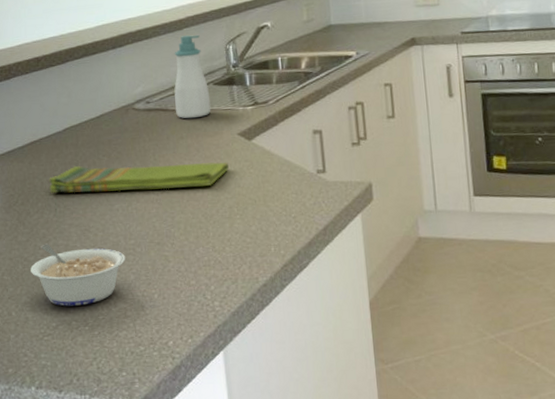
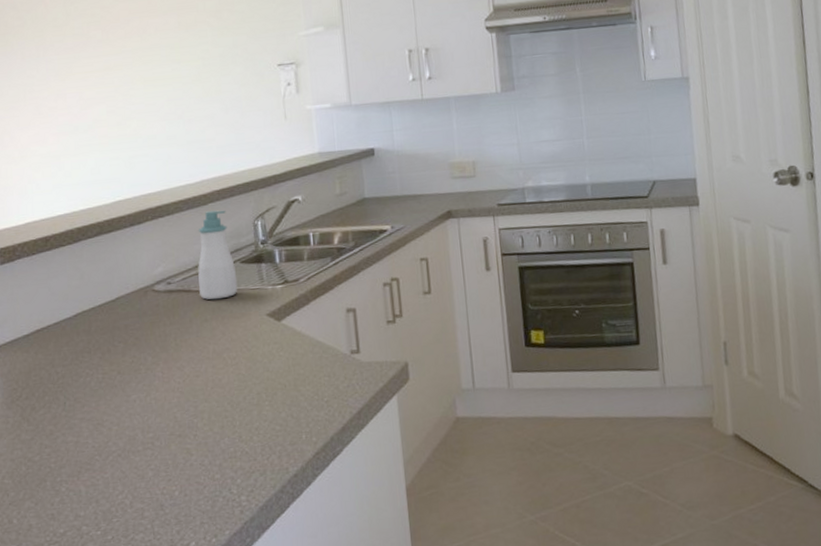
legume: present [30,243,125,306] -> none [35,441,143,510]
dish towel: present [49,162,229,194] -> none [57,345,257,386]

